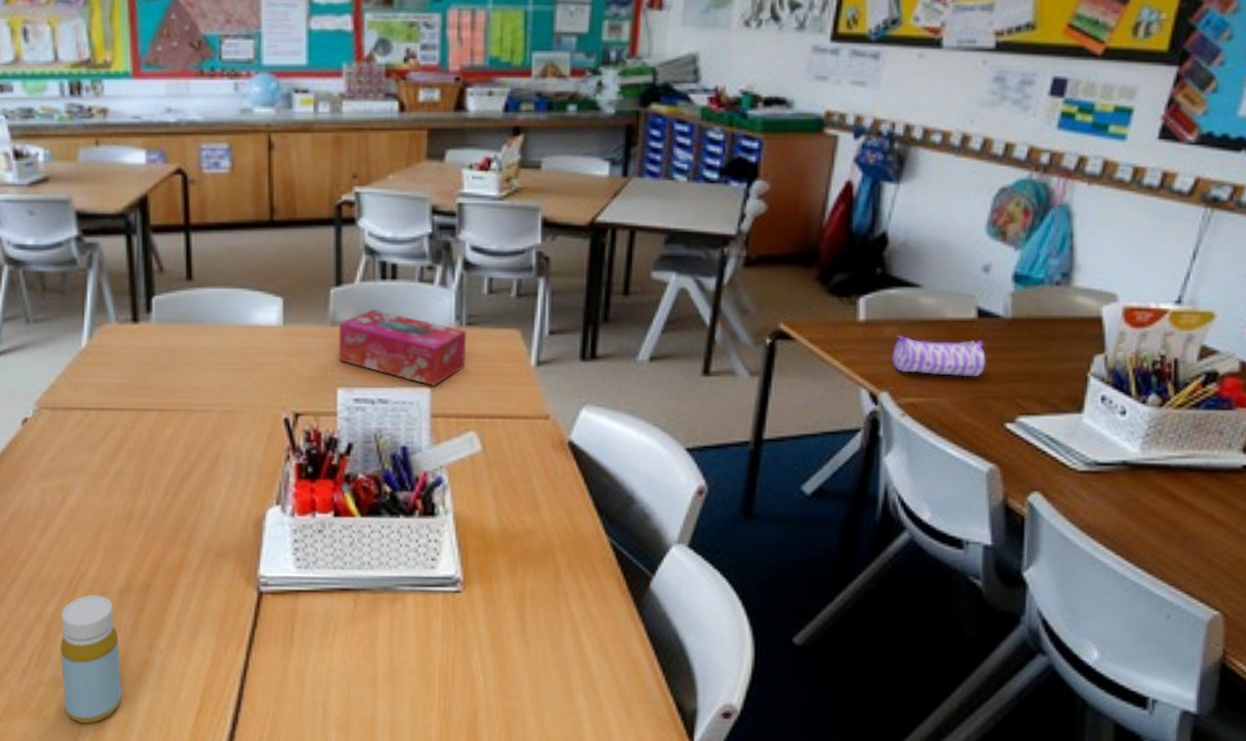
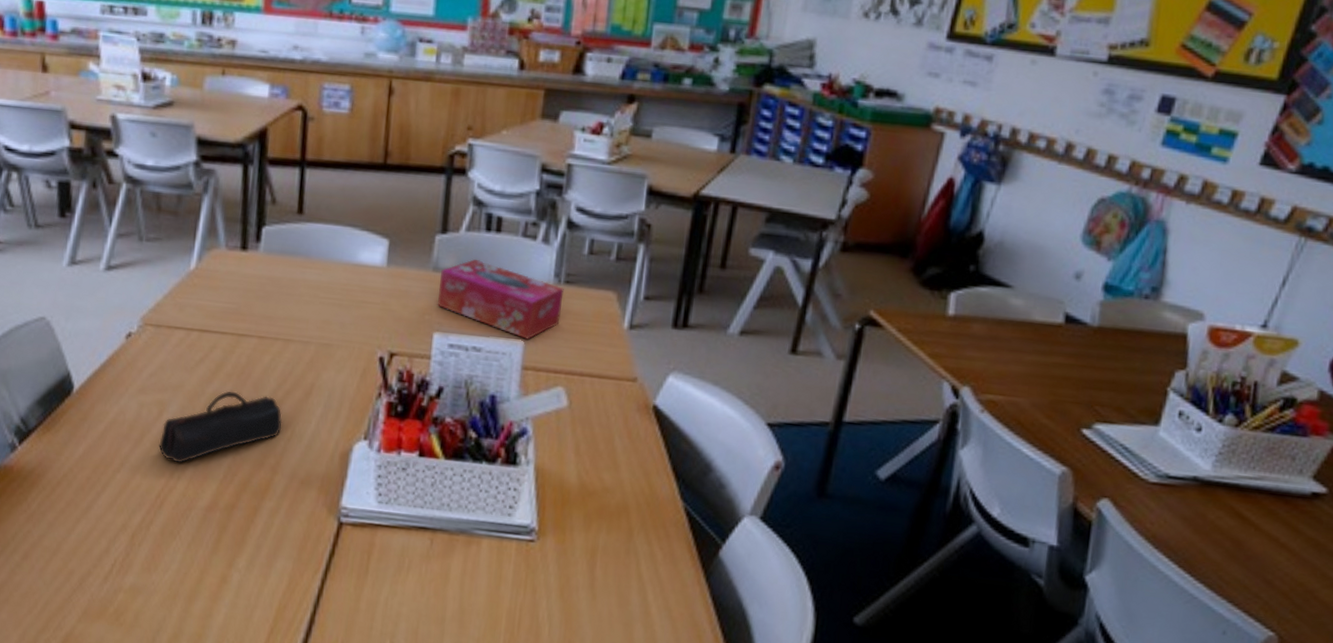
bottle: present [60,595,121,724] -> none [141,509,200,634]
pencil case: none [66,468,191,547] -> present [158,390,282,464]
pencil case: present [892,335,986,377] -> none [977,332,1069,380]

